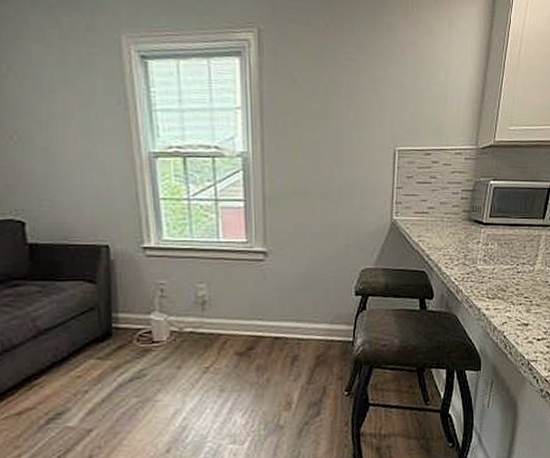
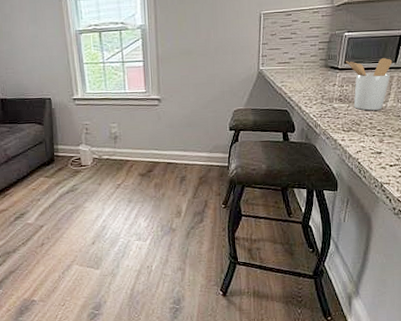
utensil holder: none [491,212,541,274] -> present [346,57,393,111]

